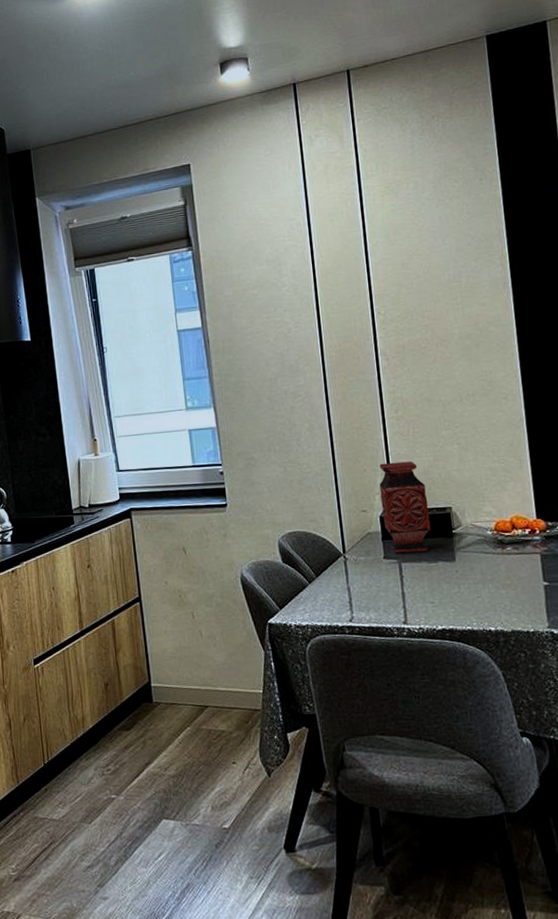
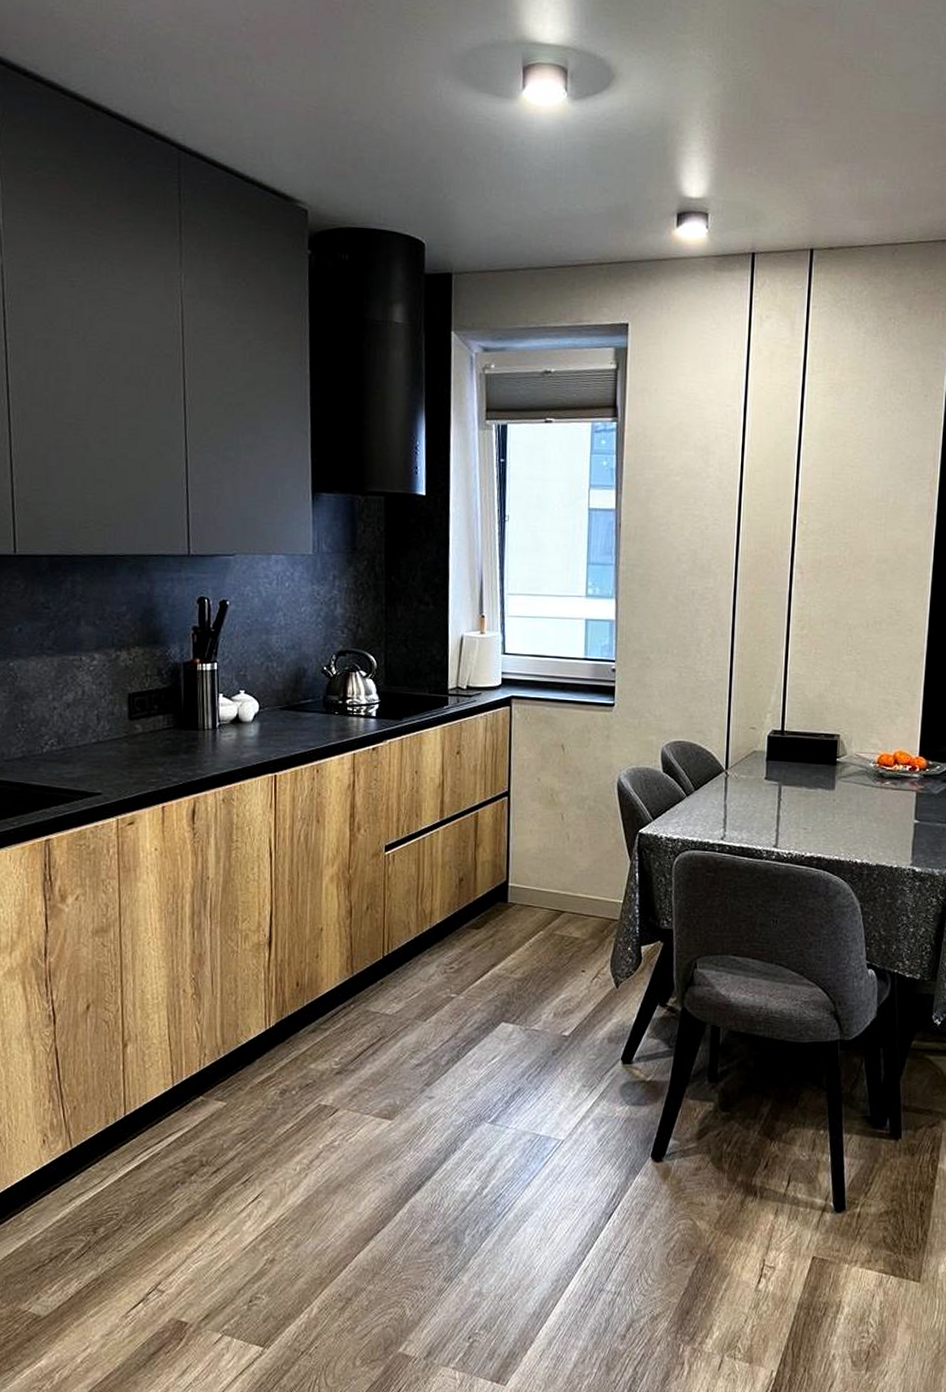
vase: present [379,461,431,553] -> none [771,681,819,776]

